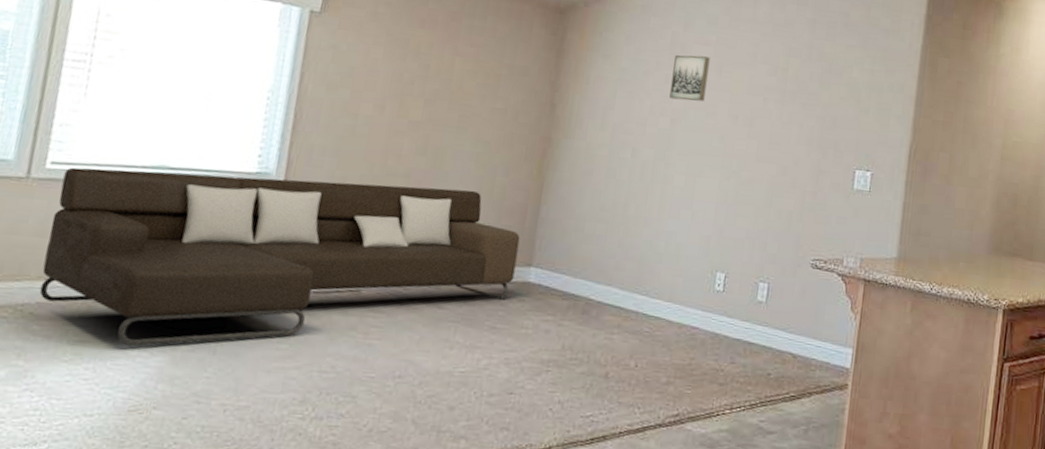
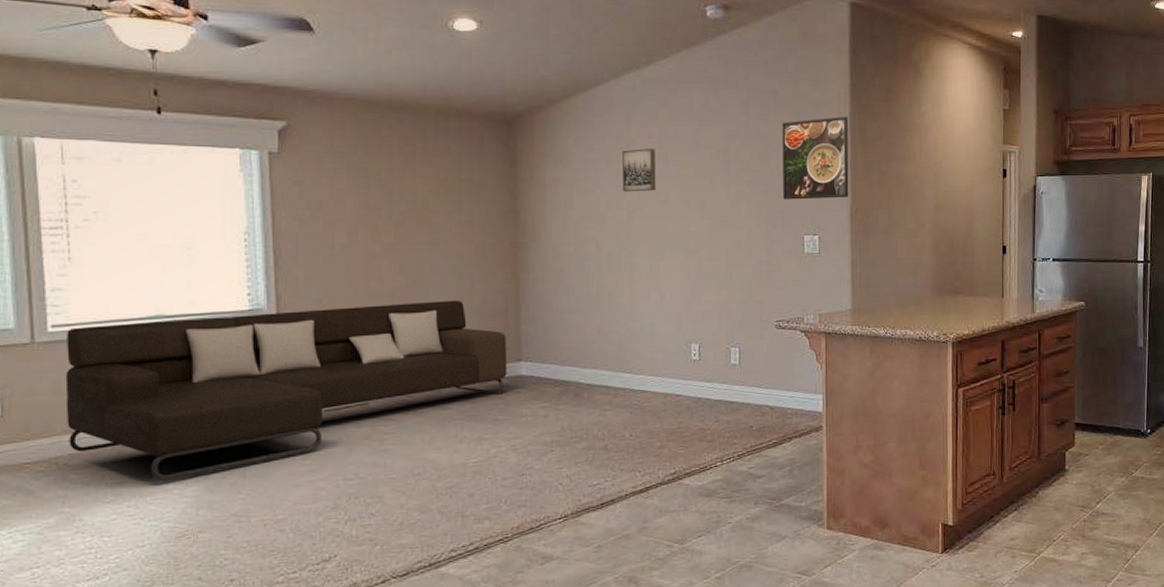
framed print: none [839,46,919,135] -> present [782,117,849,200]

